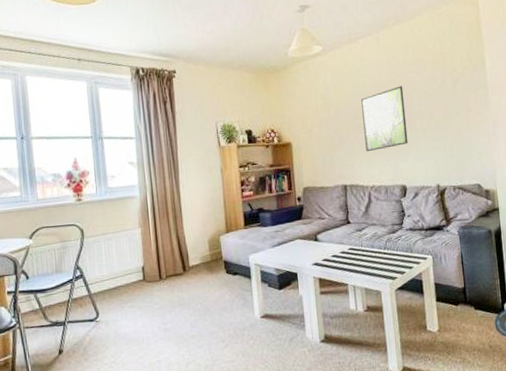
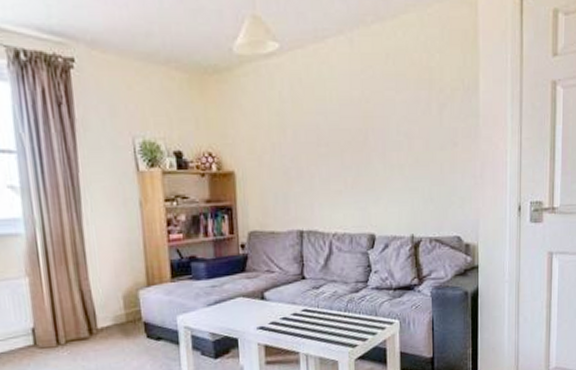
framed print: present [361,86,409,152] -> none [326,106,381,190]

